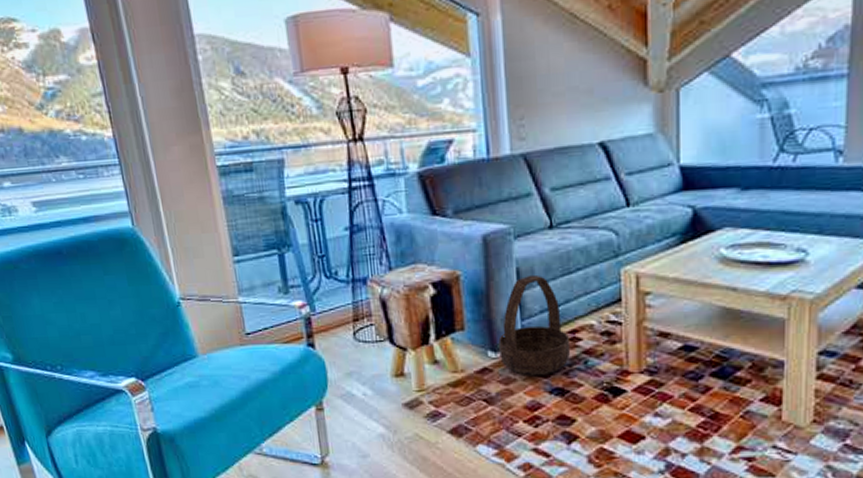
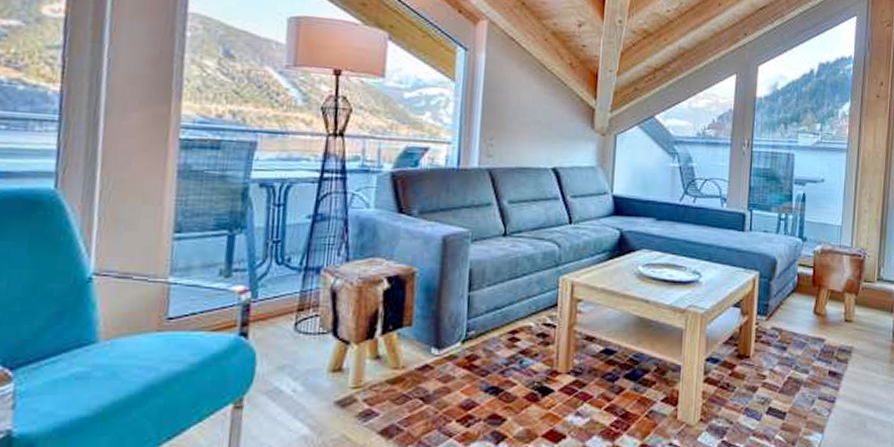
basket: present [498,274,570,377] -> none [442,276,509,375]

